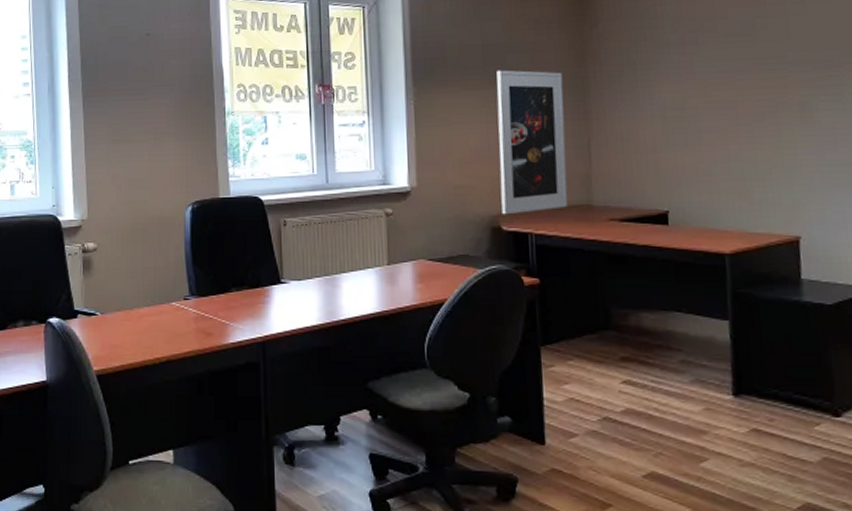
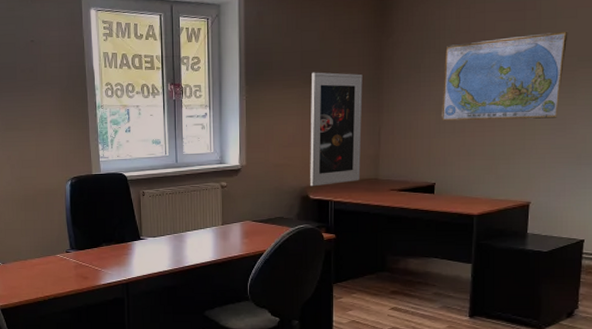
world map: none [666,18,824,130] -> present [442,31,568,121]

